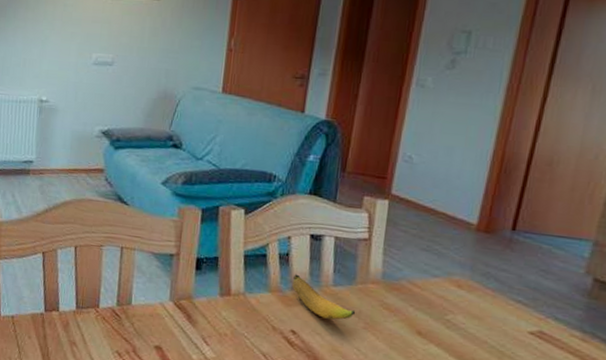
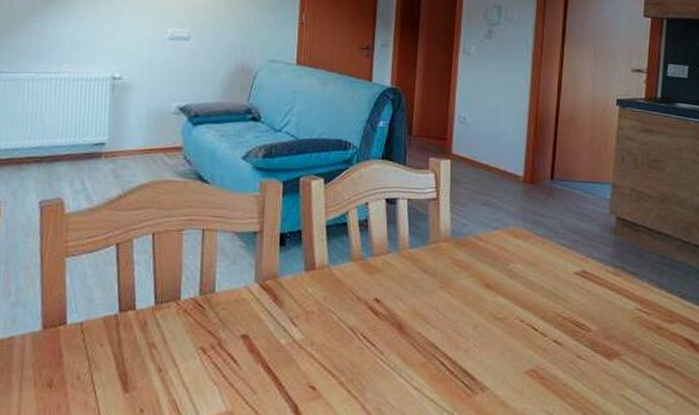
banana: present [292,274,356,320] -> none [373,240,432,283]

